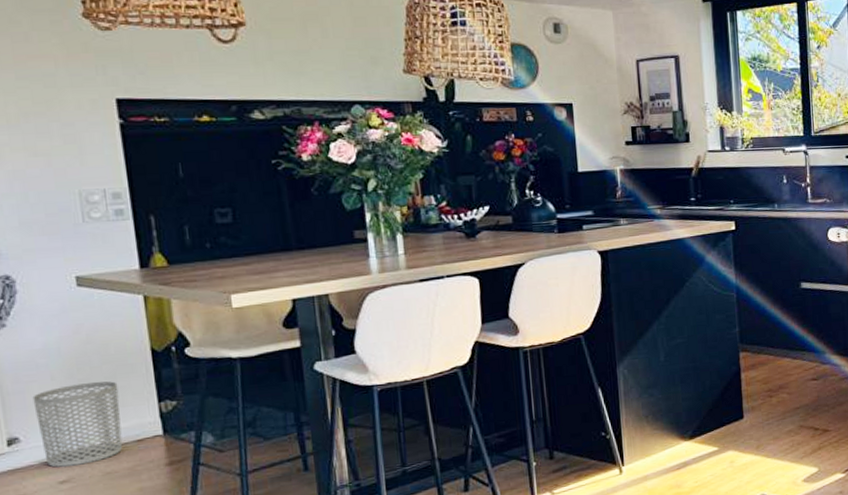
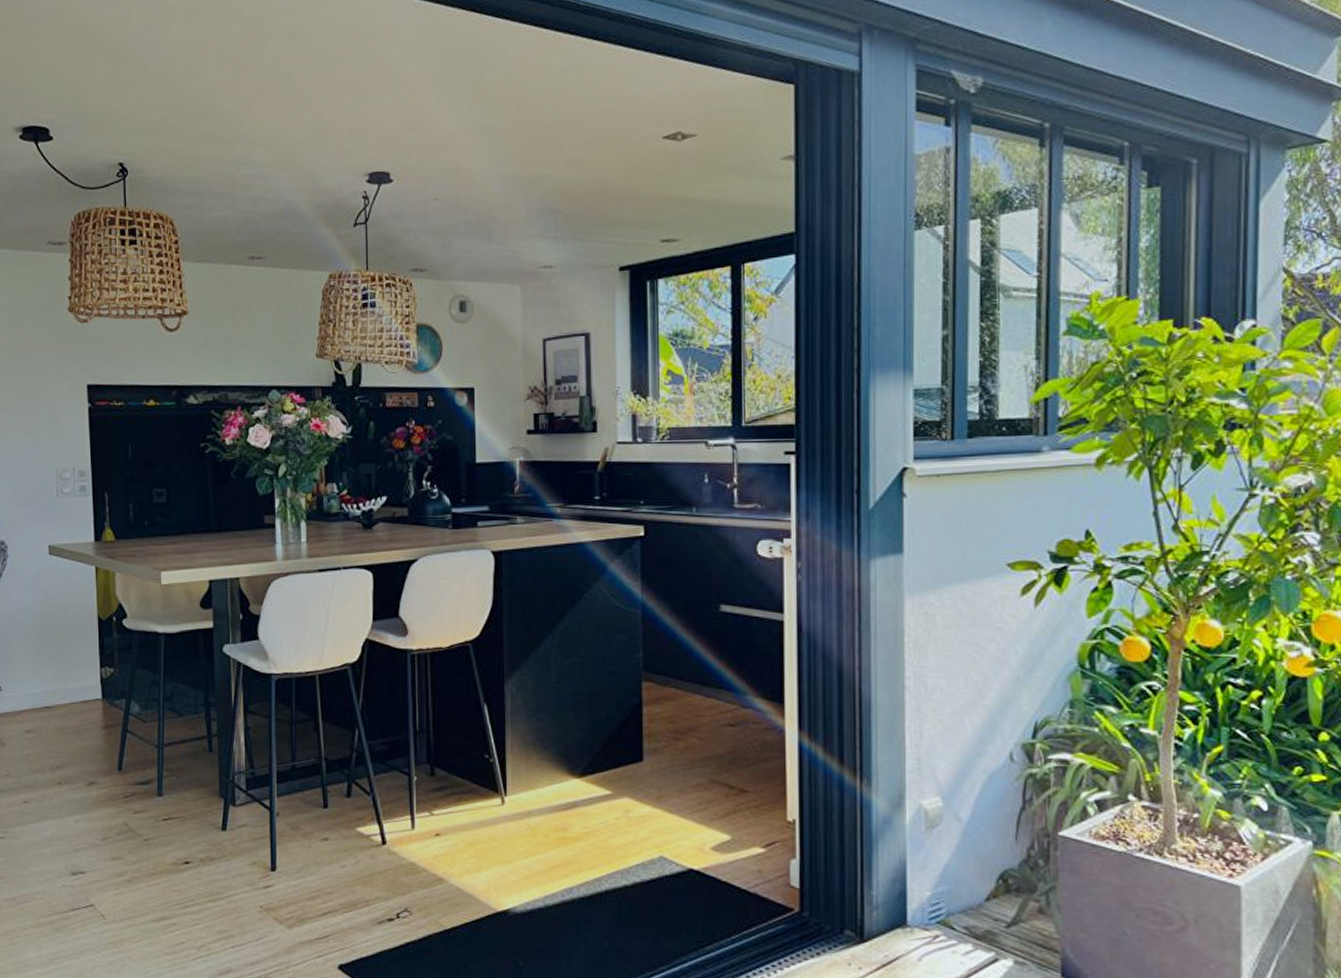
waste bin: present [32,381,123,468] -> none [12,642,72,718]

